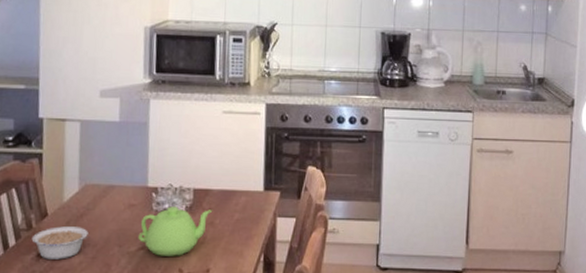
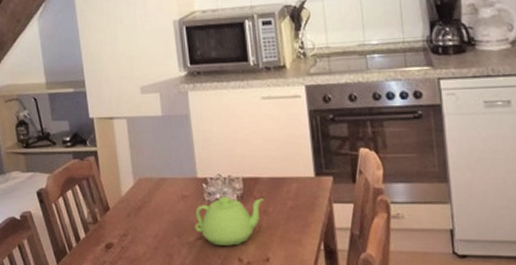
legume: present [31,226,91,260] -> none [98,219,151,250]

